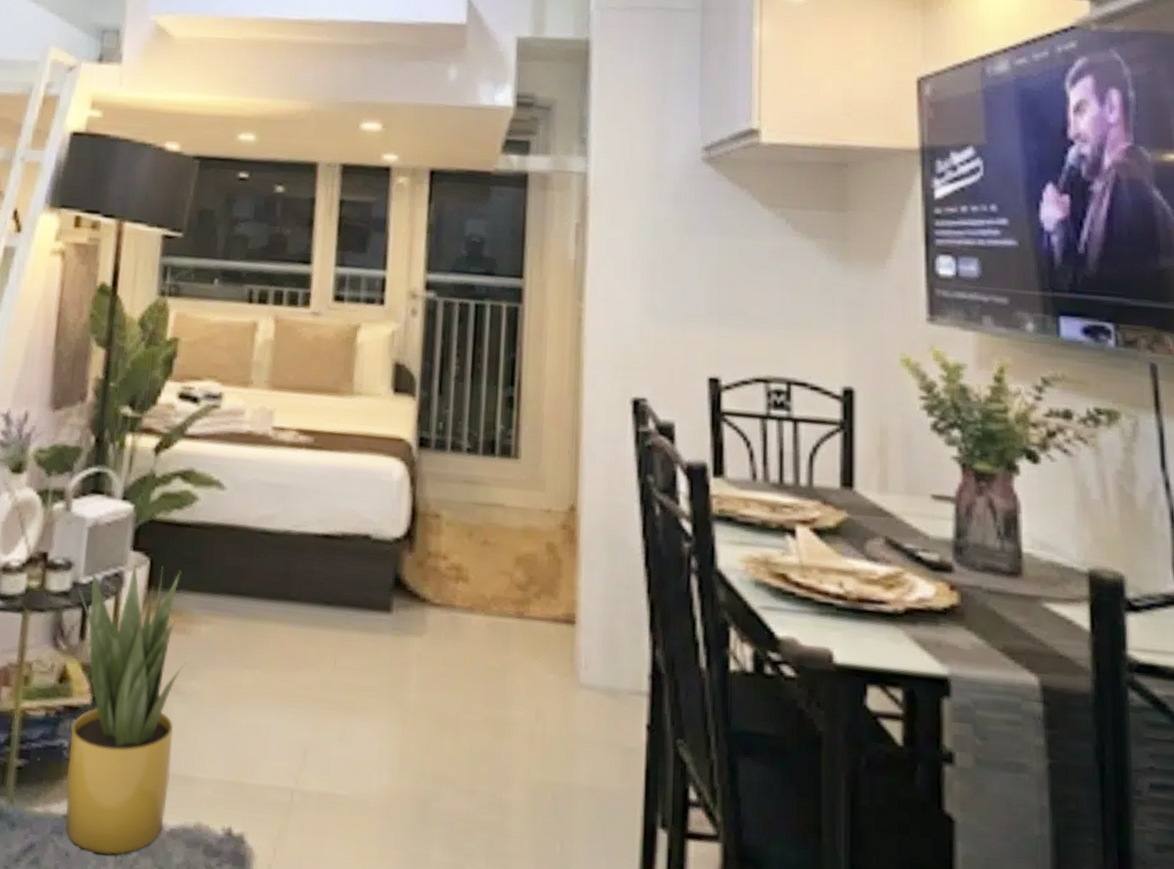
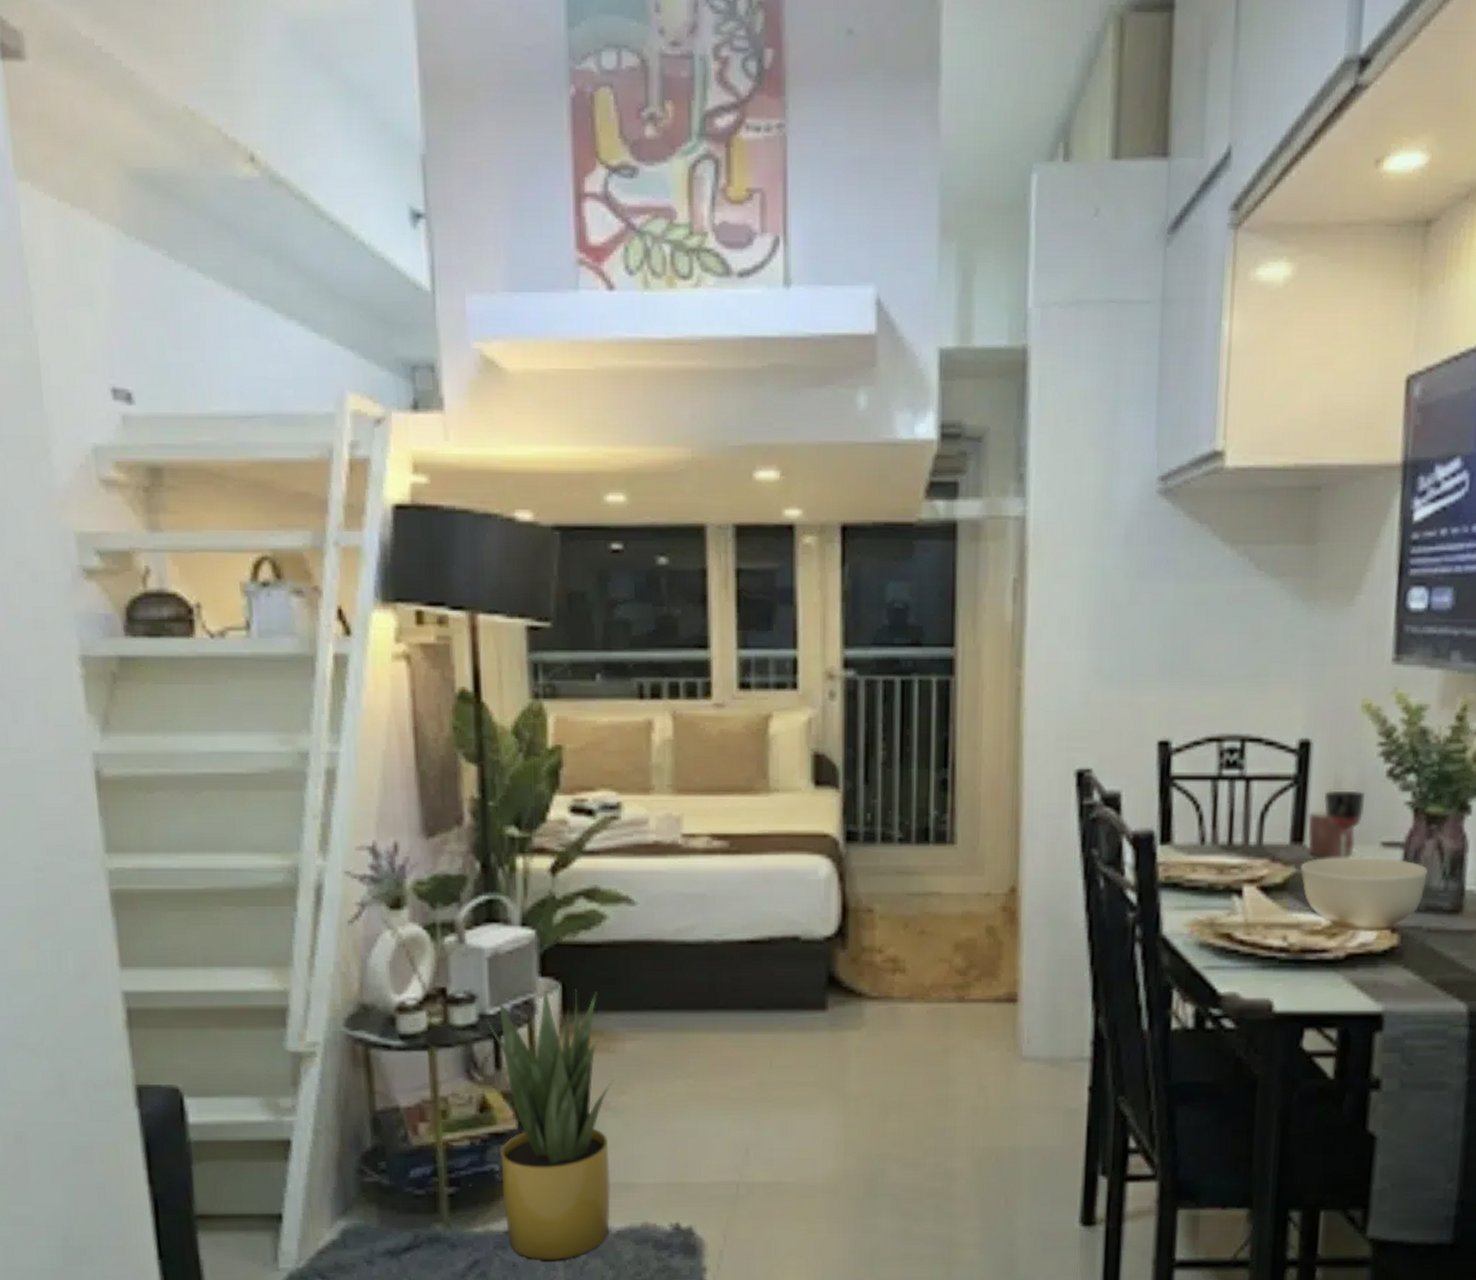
bowl: none [853,505,981,589] -> present [1301,857,1428,933]
mug: none [857,457,906,508] -> present [1307,810,1356,859]
wineglass: none [870,438,912,508] -> present [1323,790,1365,858]

